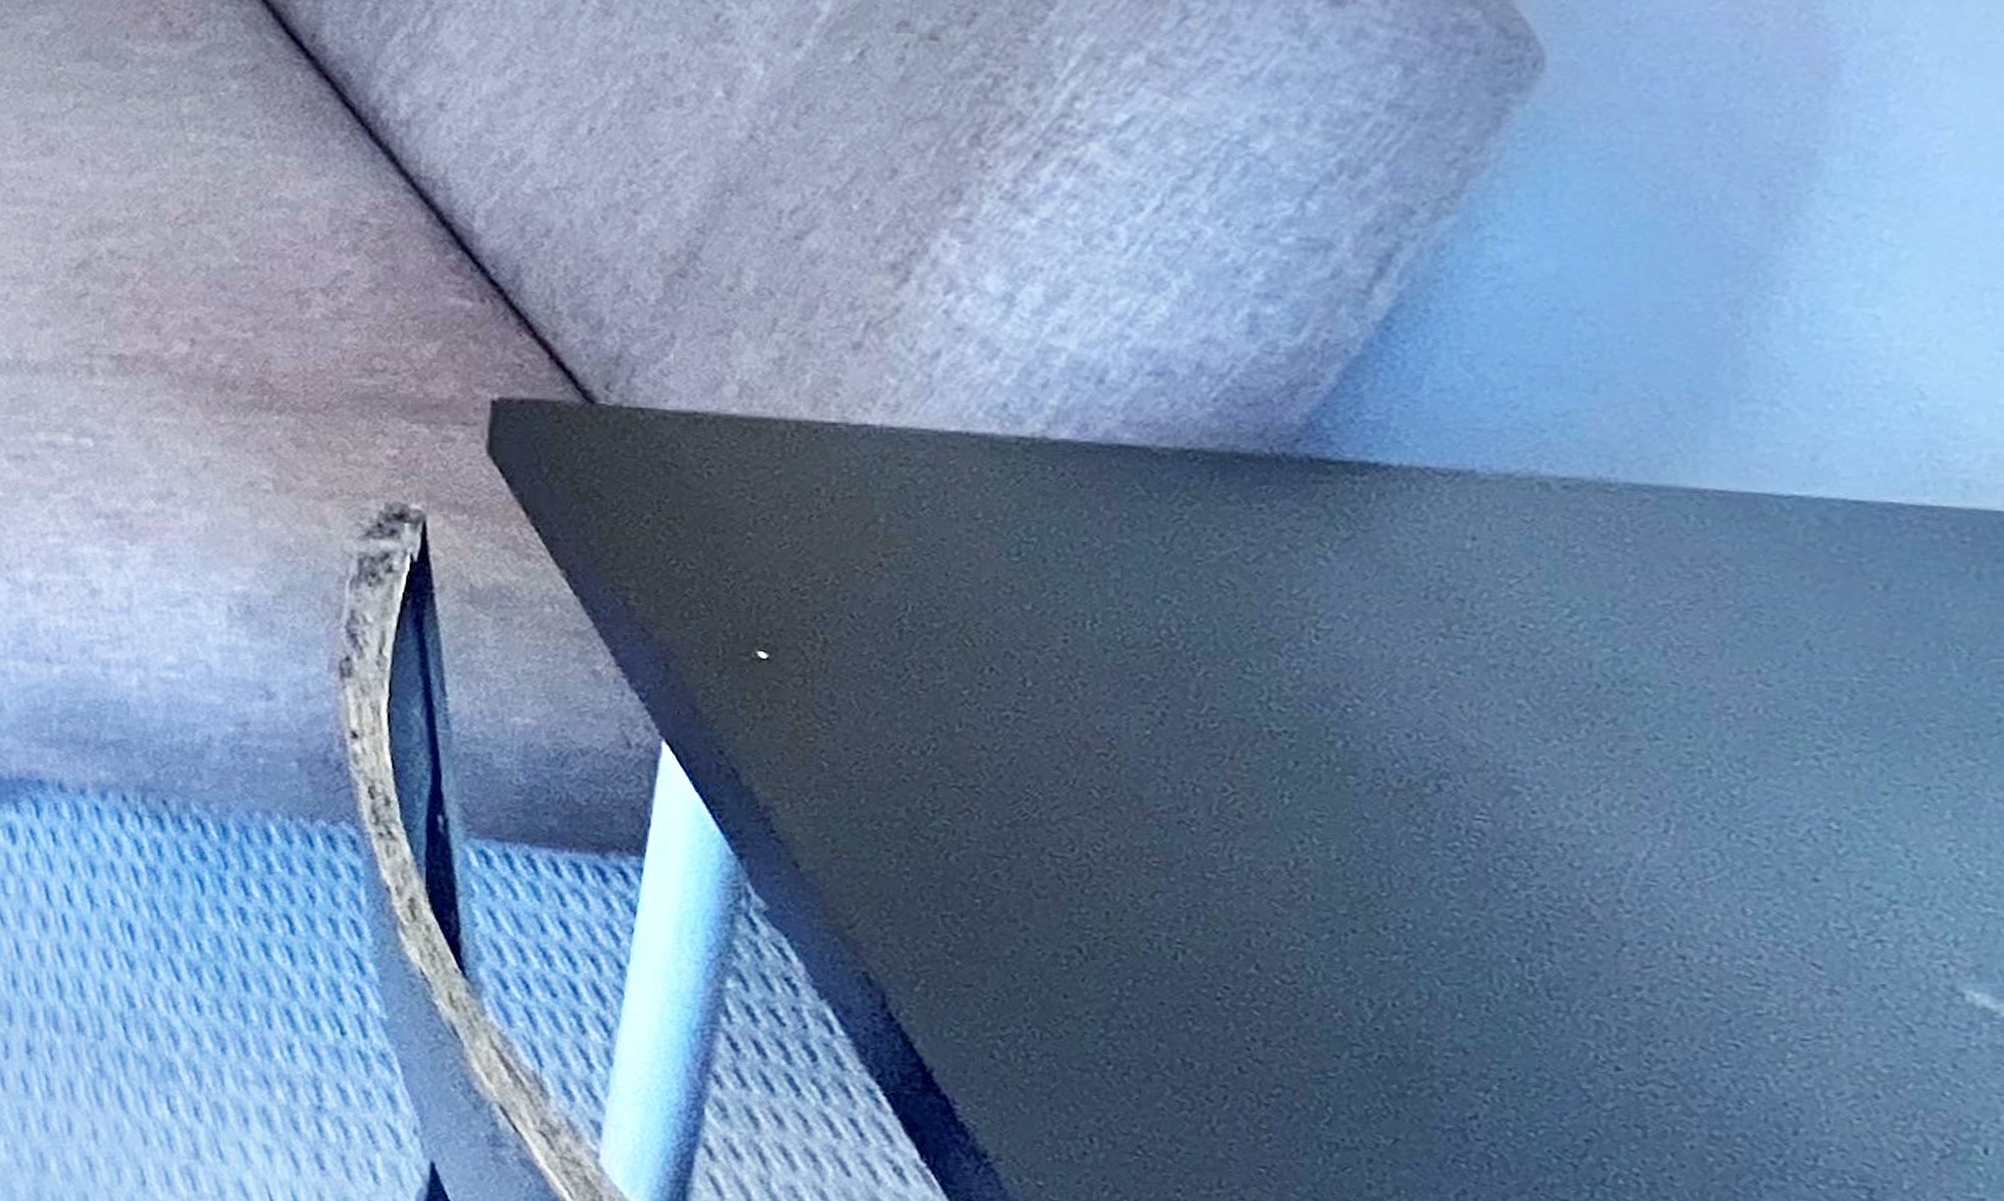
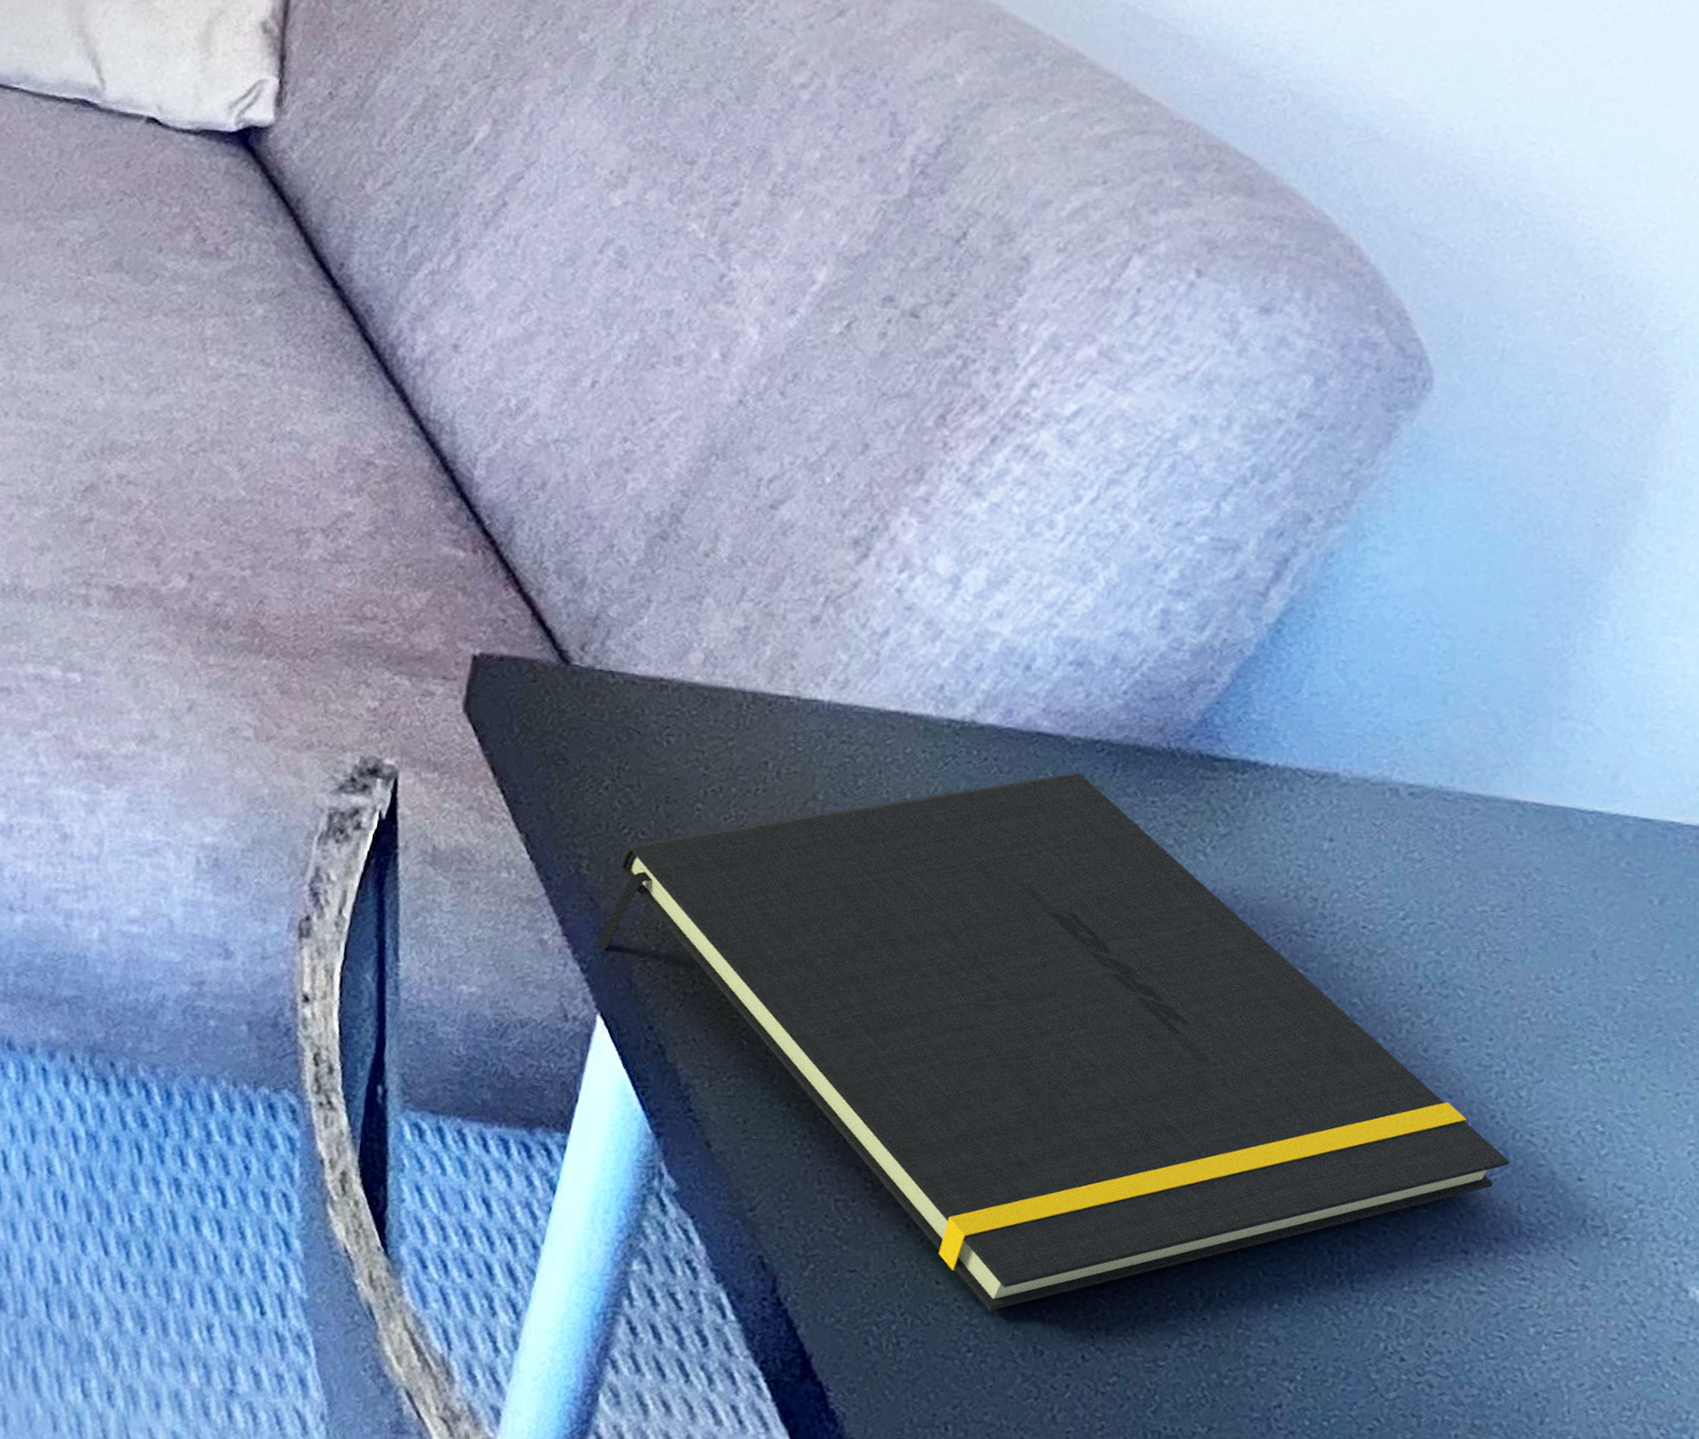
notepad: none [654,483,1727,1024] -> present [596,772,1510,1311]

